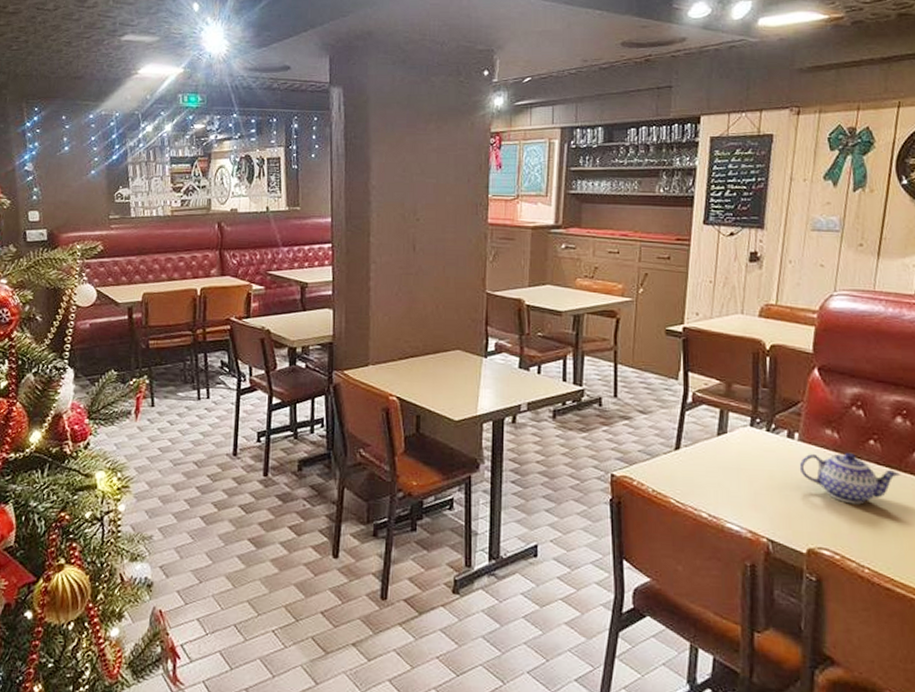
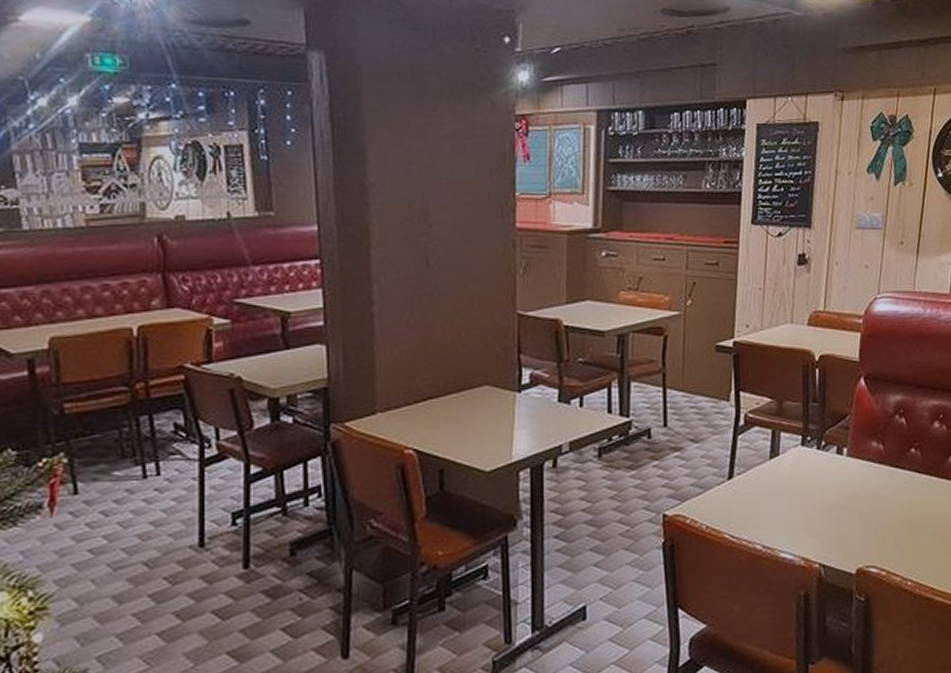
teapot: present [799,452,900,505] -> none [848,463,938,517]

